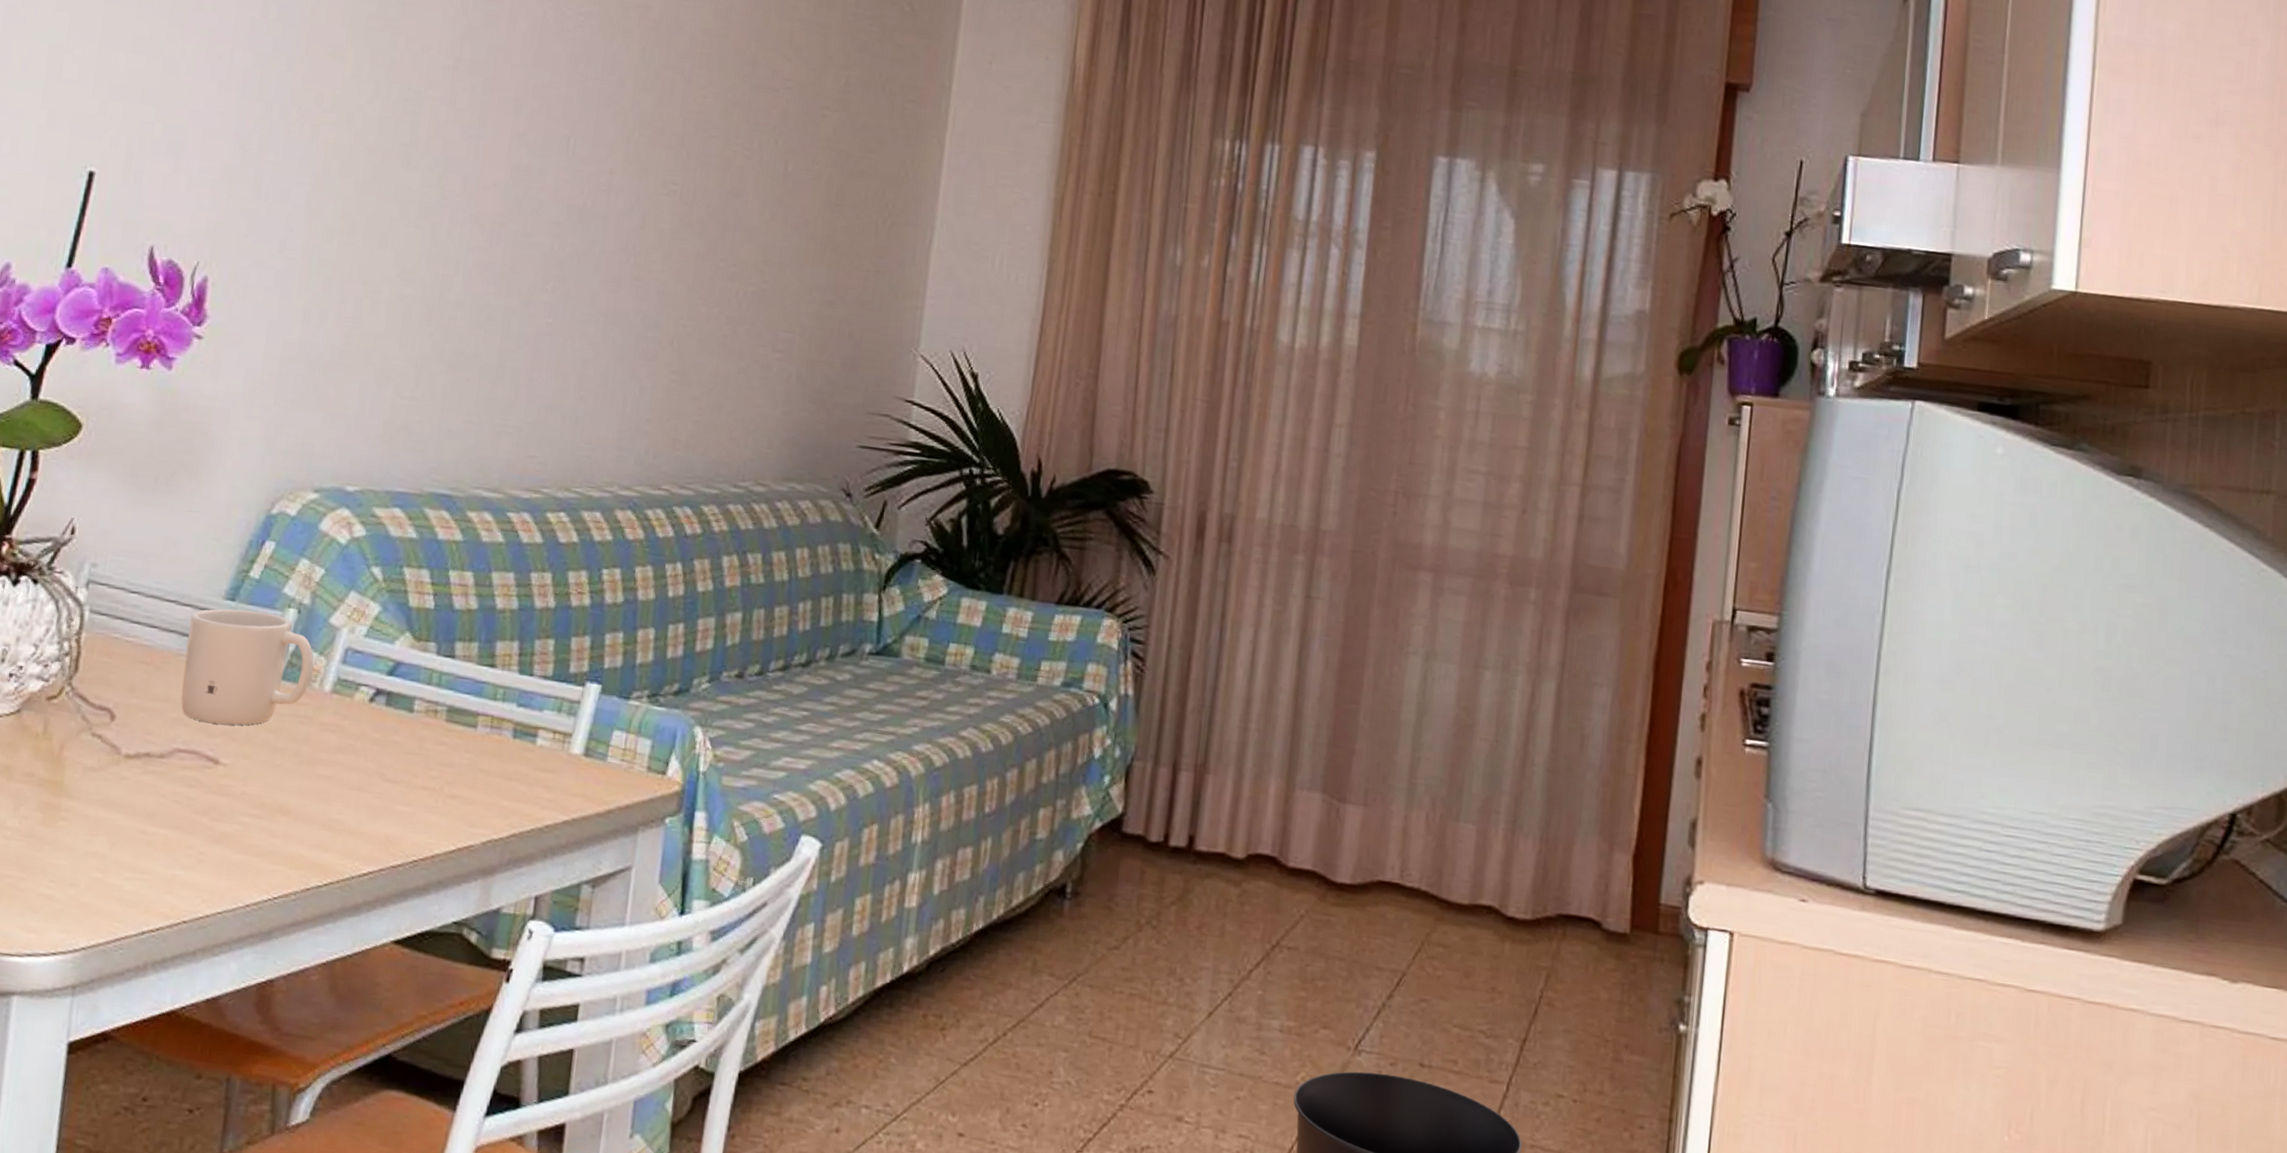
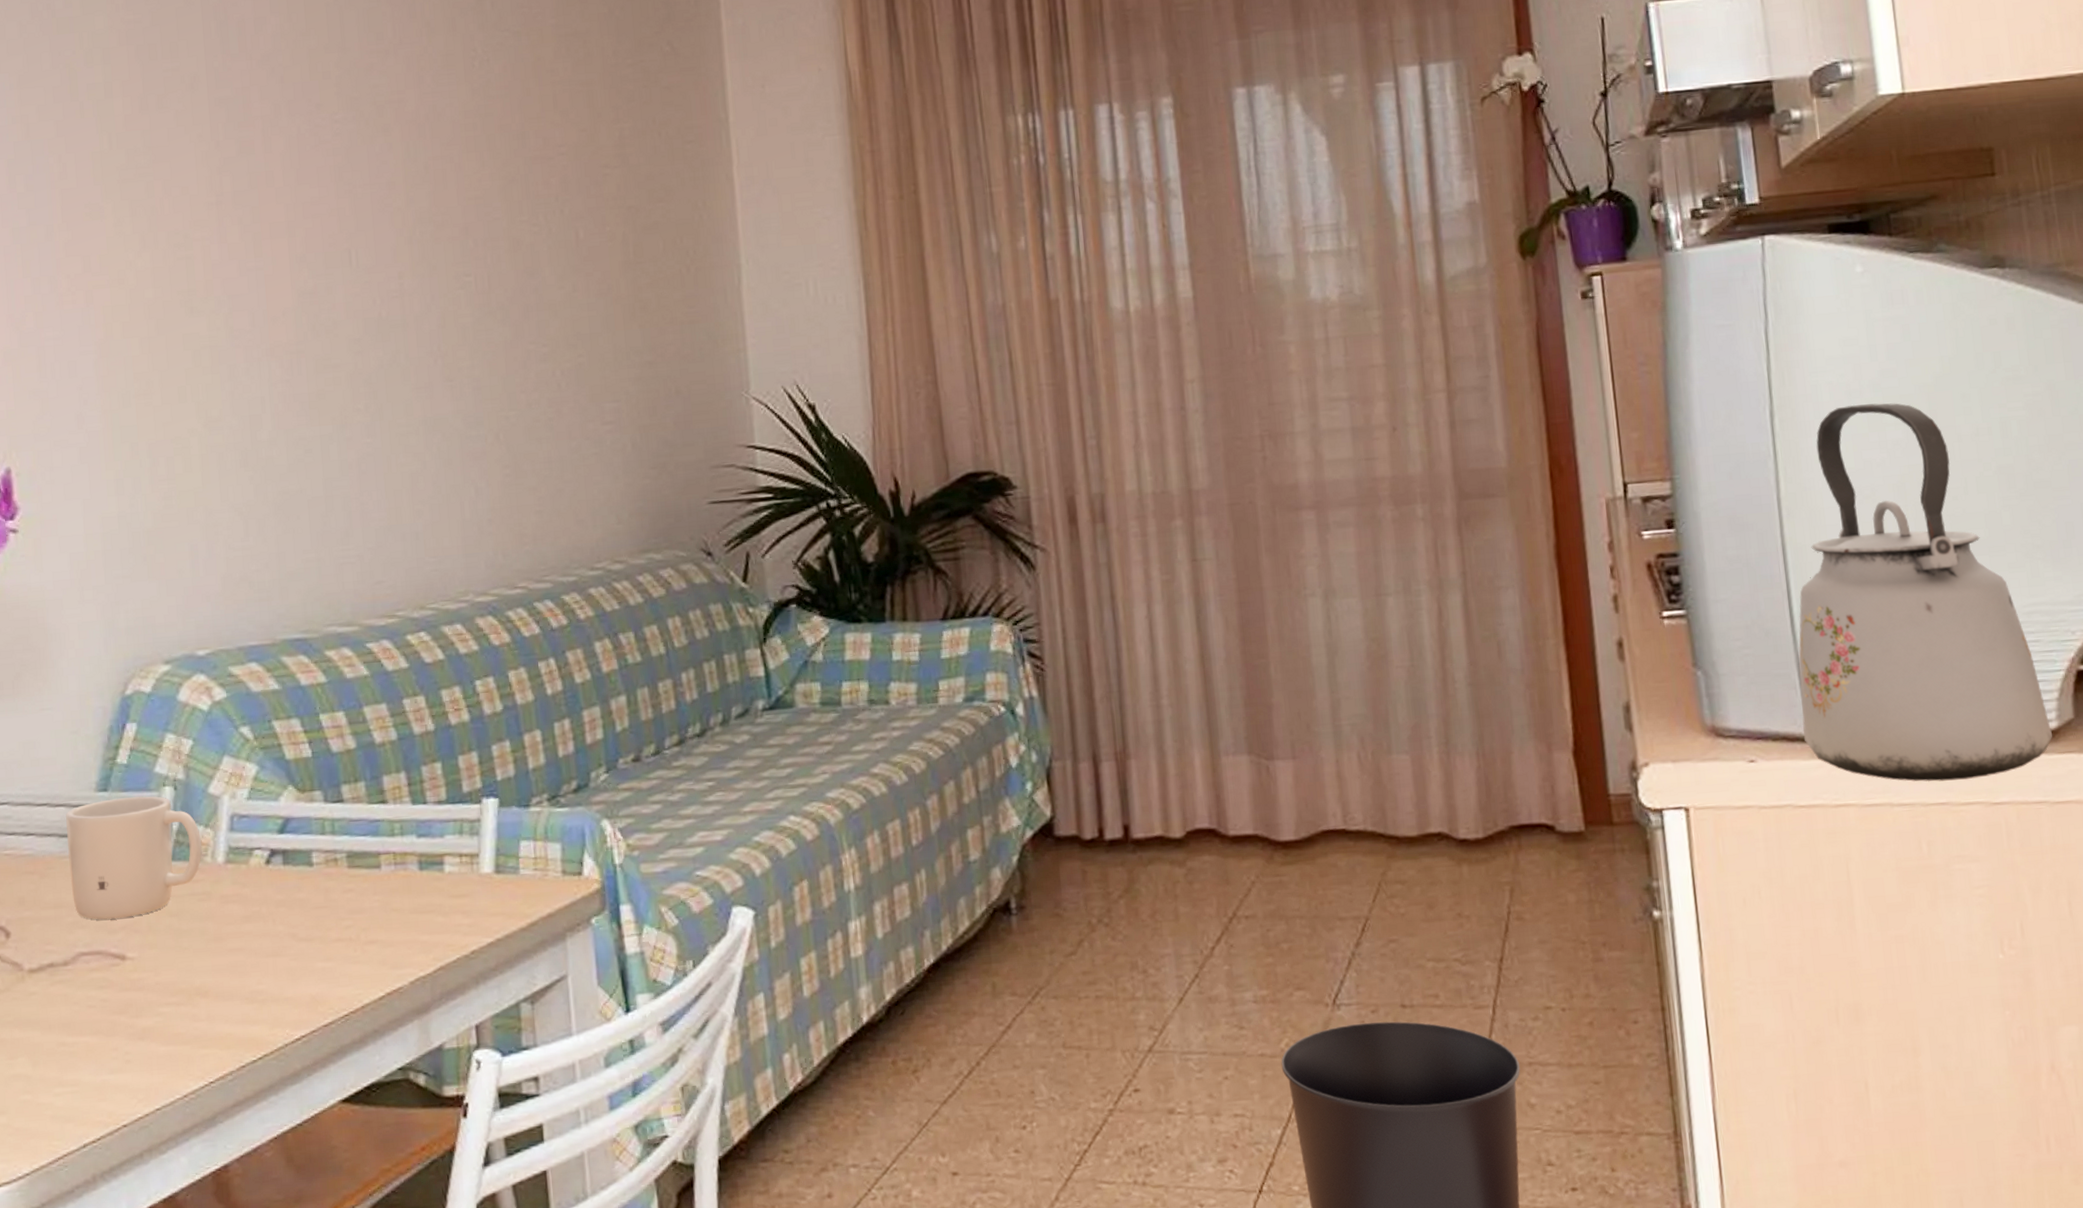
kettle: none [1857,579,2099,964] -> present [1798,403,2053,782]

